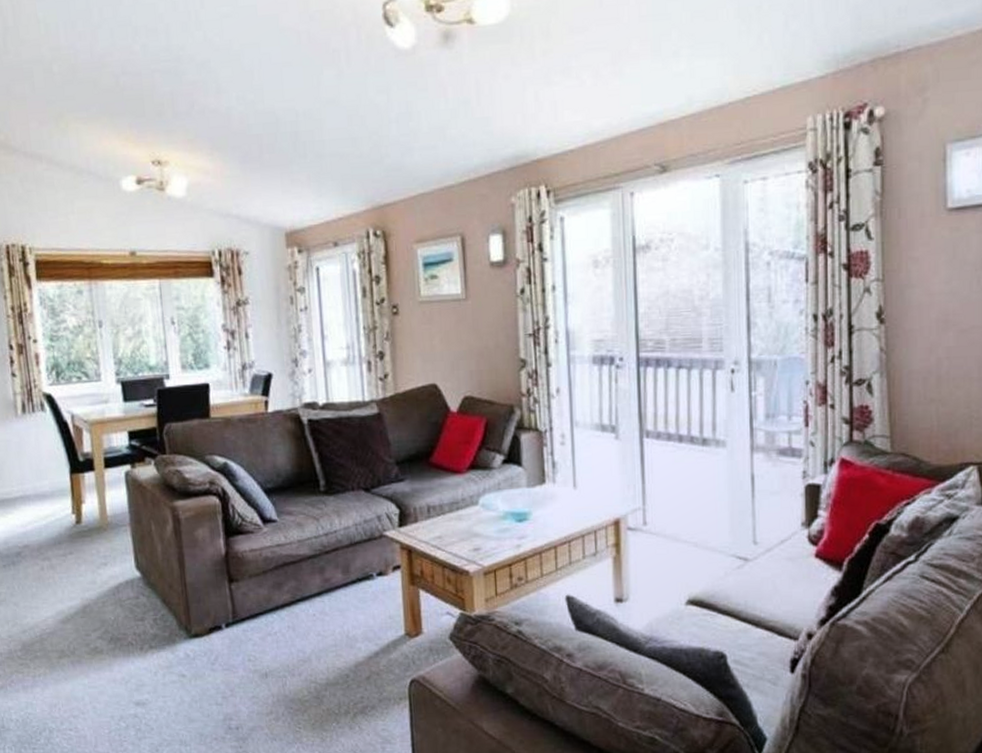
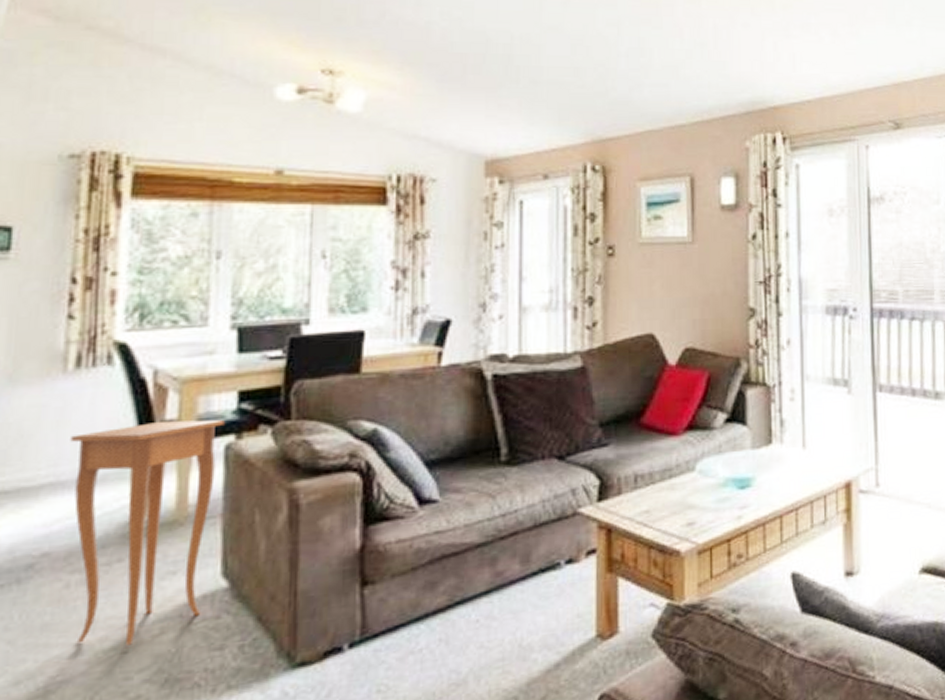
side table: none [27,453,127,612] -> present [70,419,225,645]

